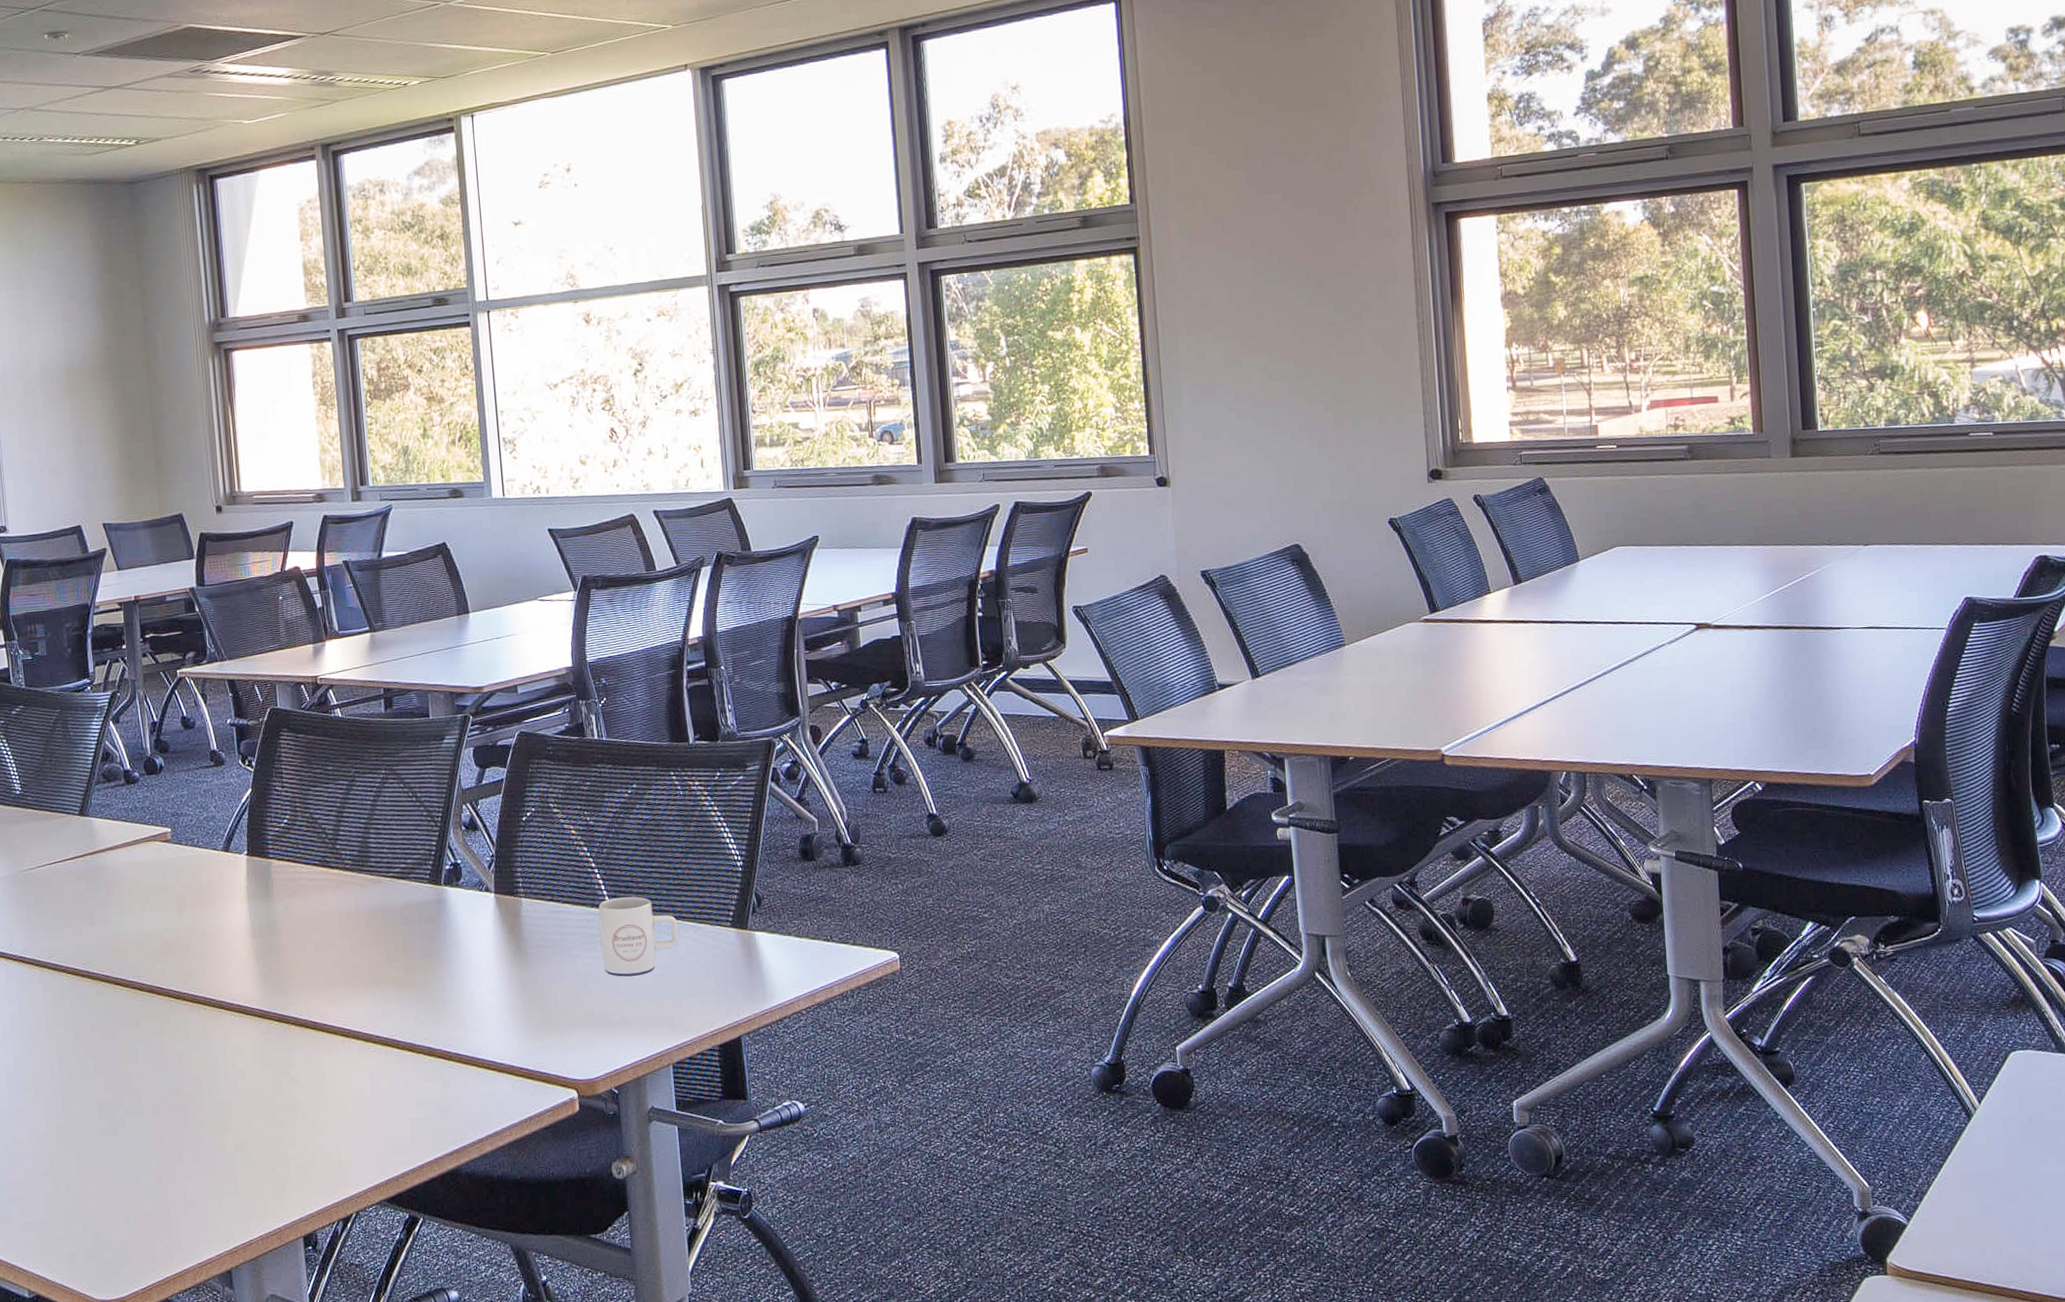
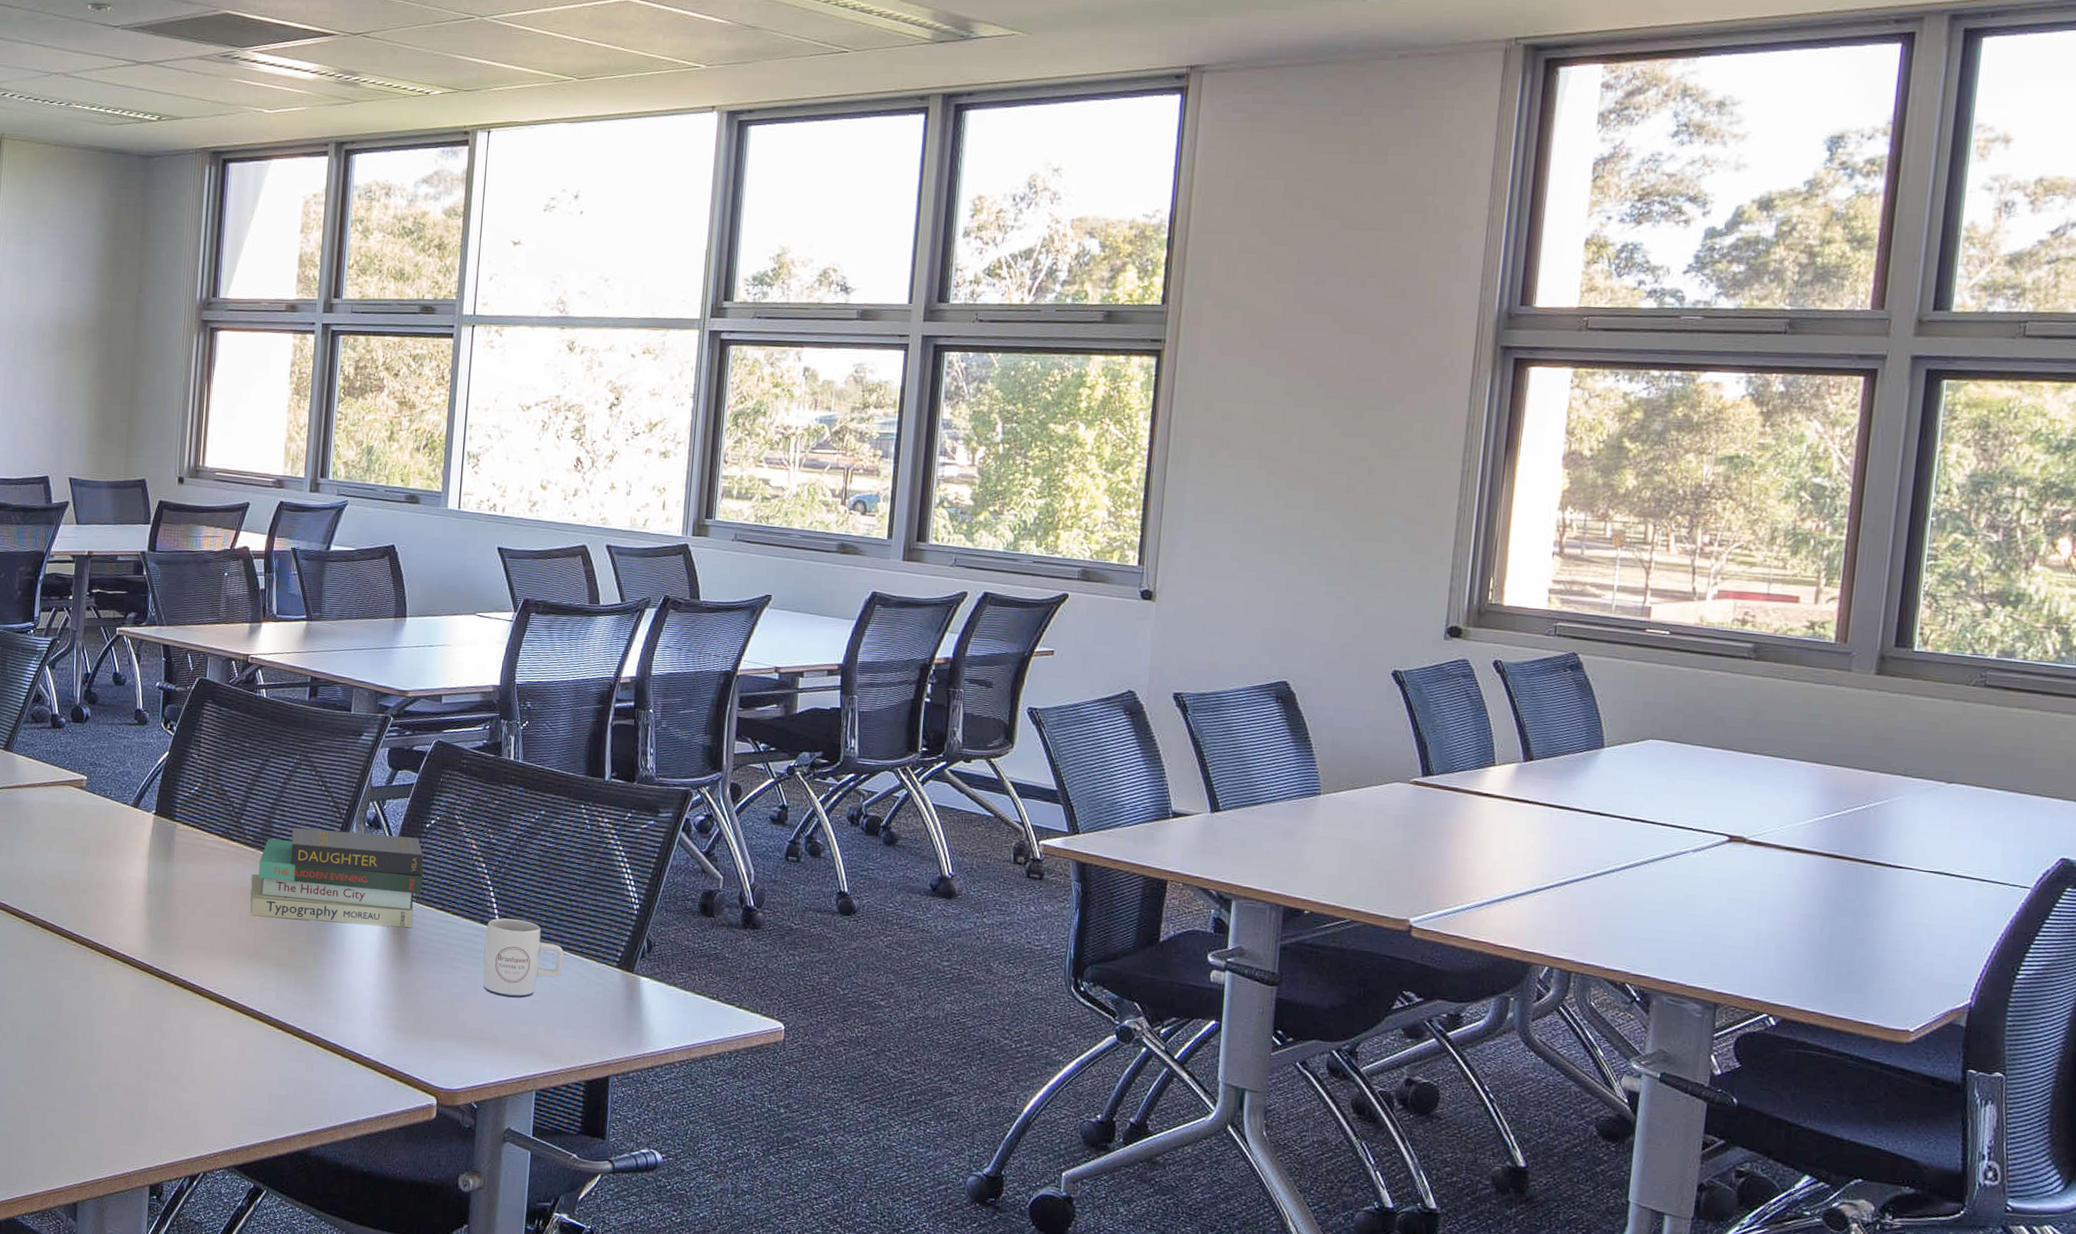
books: none [355,833,528,941] -> present [250,827,424,928]

